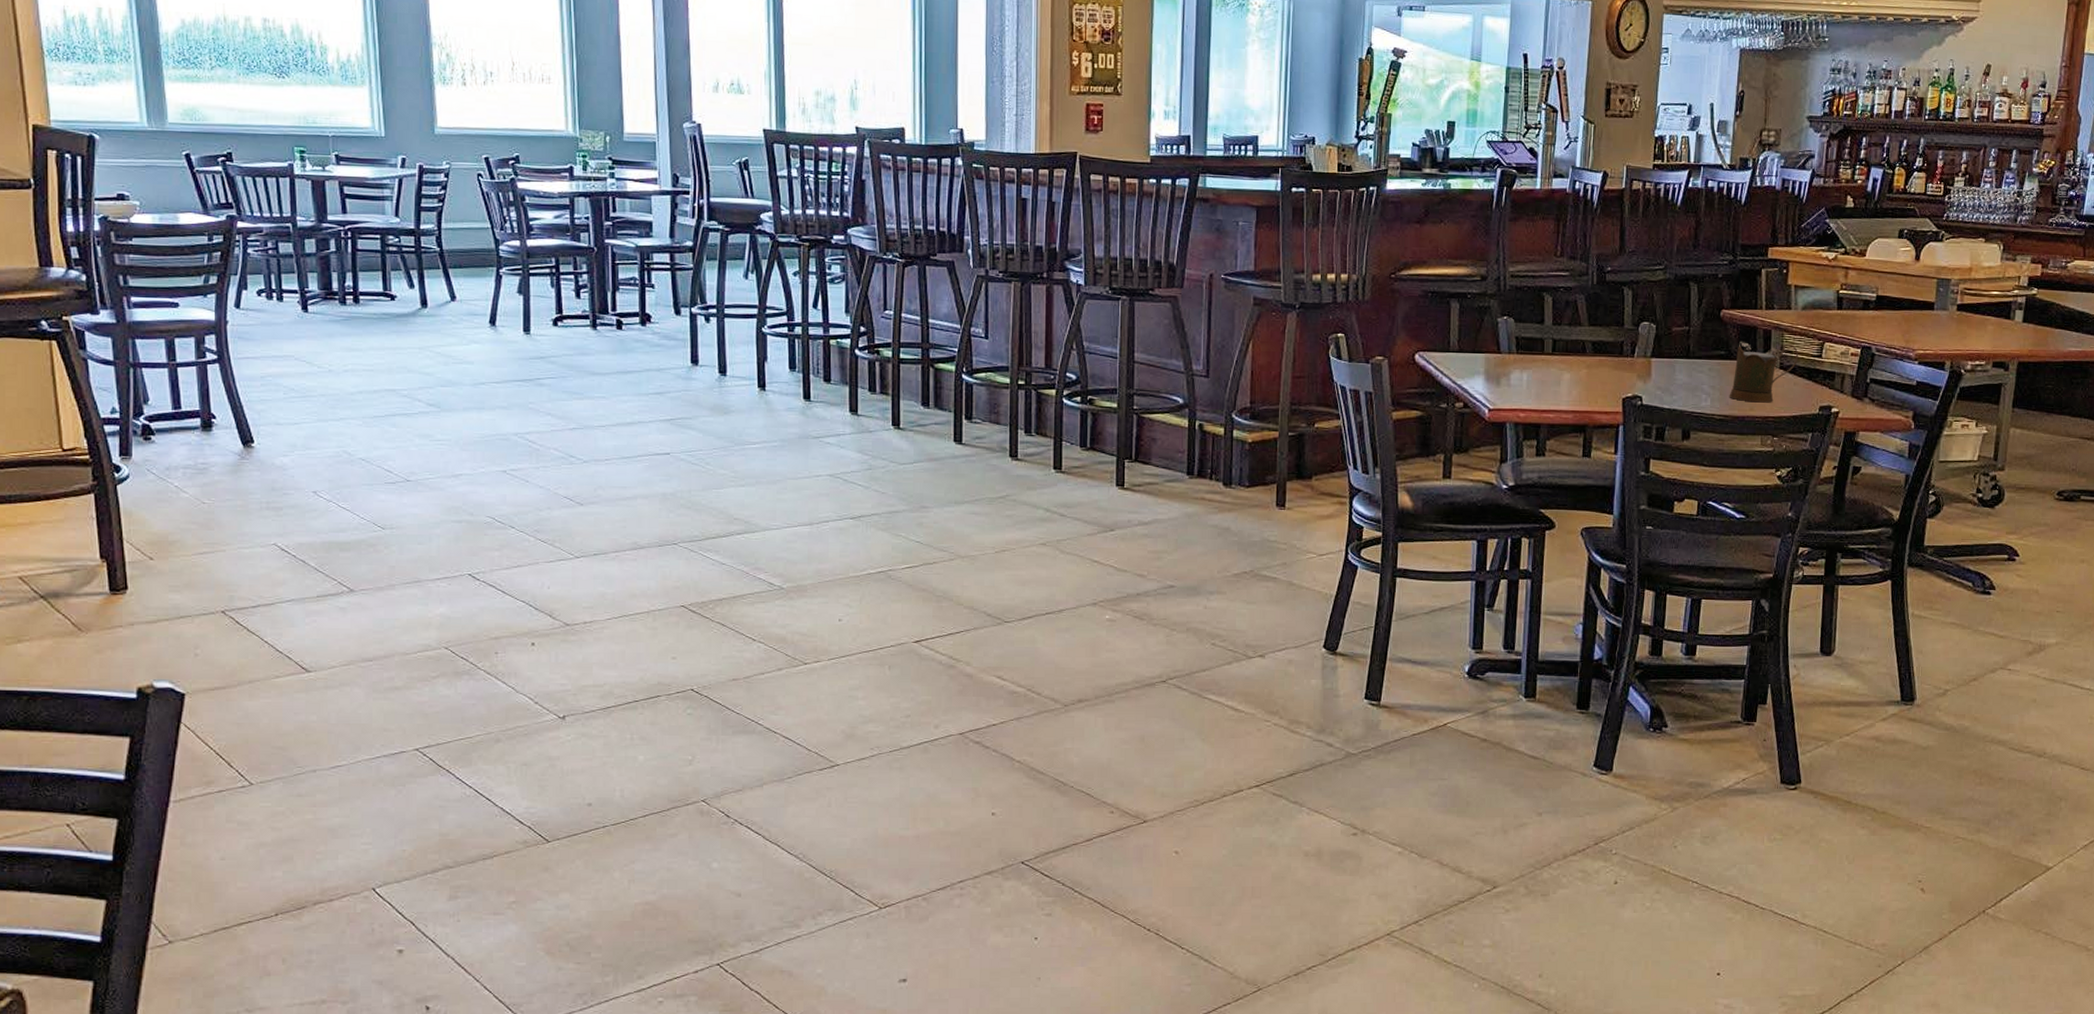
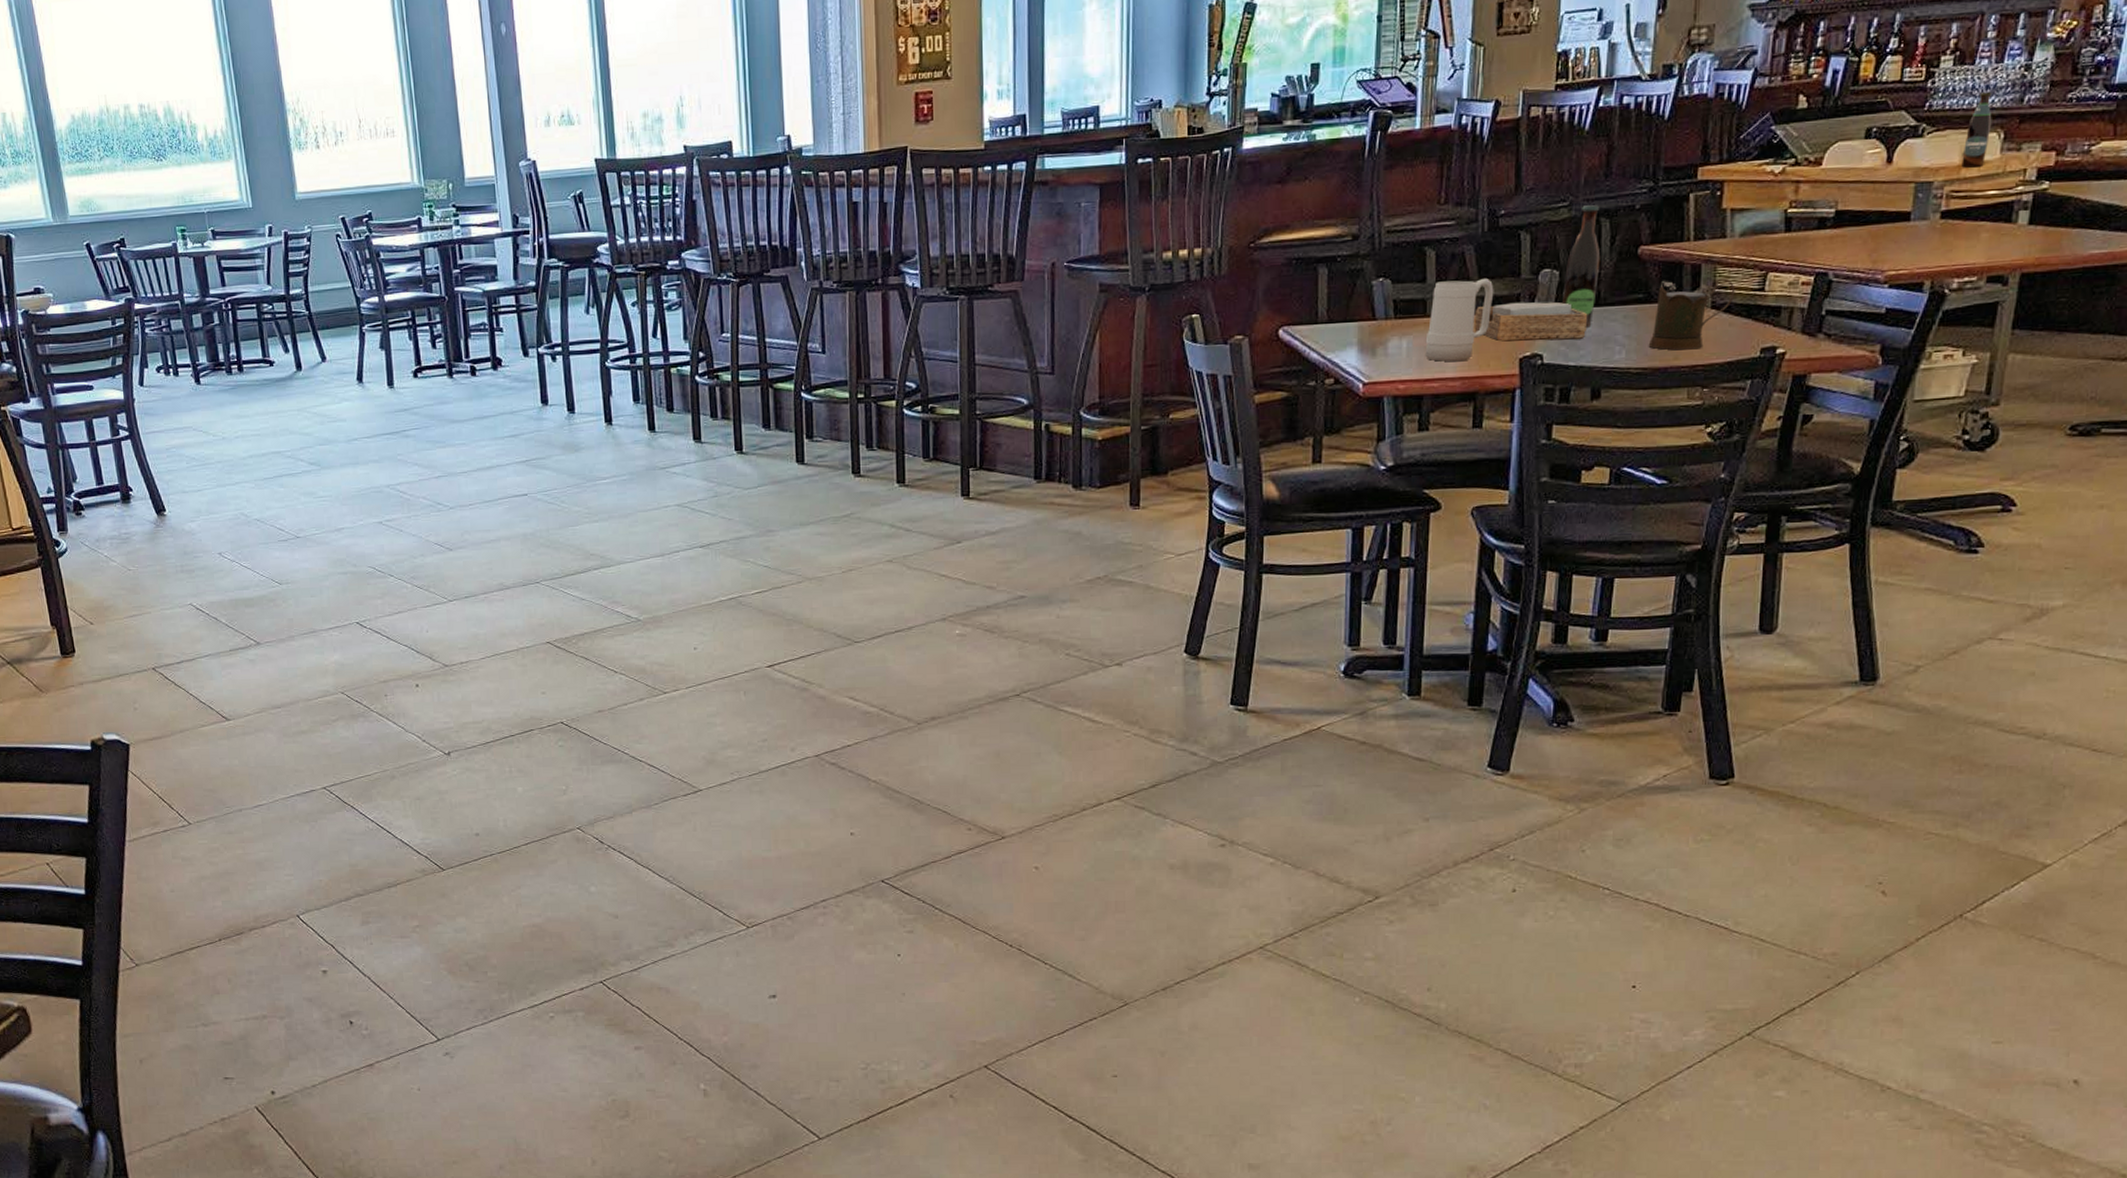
beer mug: none [1542,324,1602,396] -> present [1425,279,1494,362]
napkin holder: none [1584,348,1680,387] -> present [1474,301,1588,342]
bottle: none [1658,270,1690,377] -> present [1561,205,1601,329]
bottle: none [1972,210,1994,272] -> present [1961,92,1992,169]

